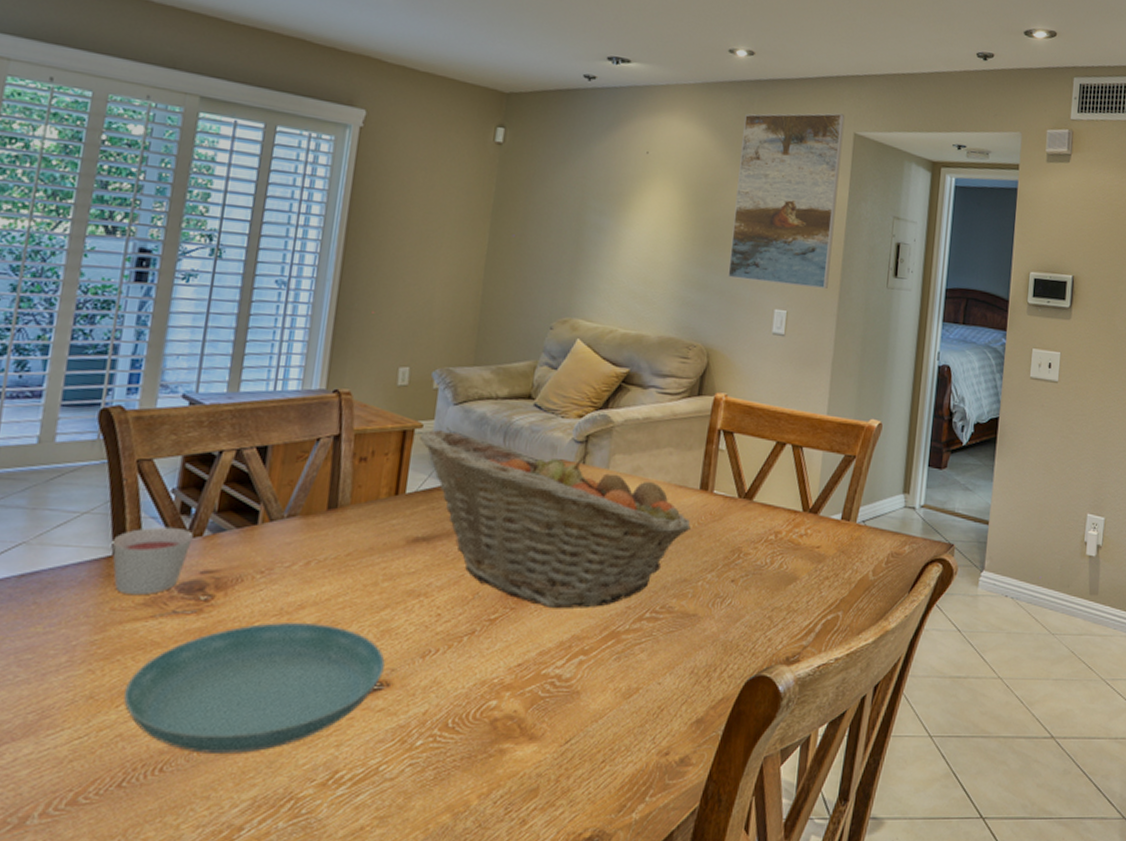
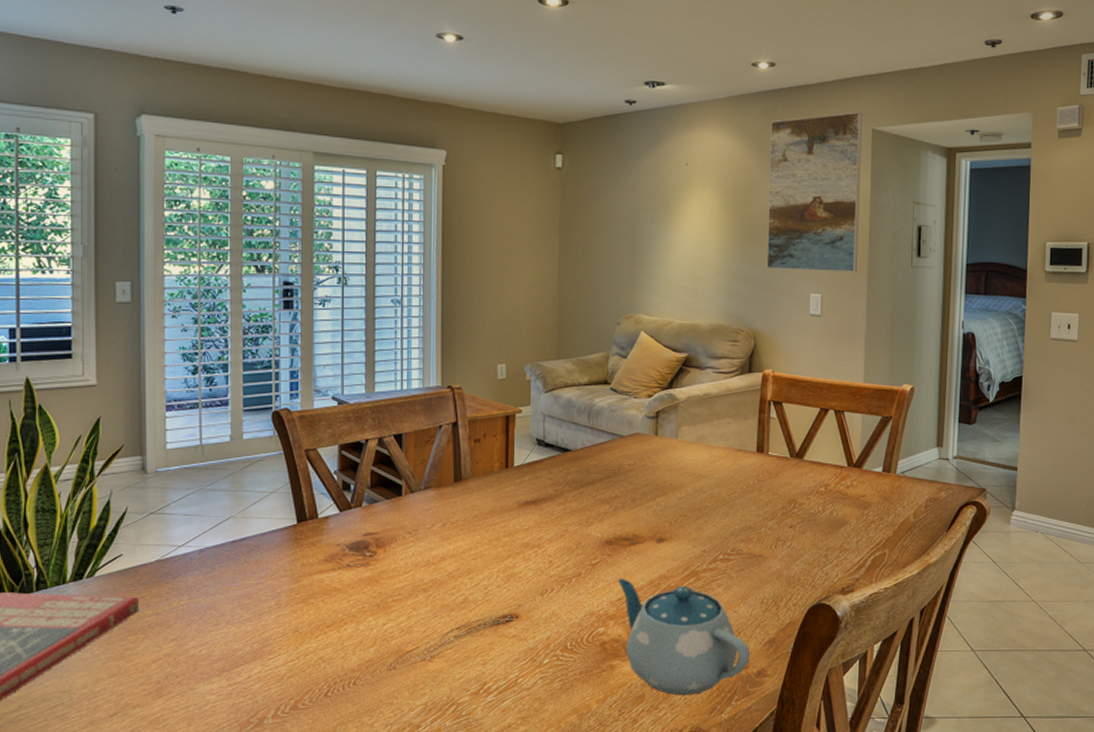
candle: present [111,526,193,596] -> none [295,500,355,554]
saucer: present [123,623,385,753] -> none [319,571,512,671]
fruit basket: present [420,430,692,609] -> none [520,414,753,554]
teapot: none [519,638,674,790] -> present [617,578,751,696]

